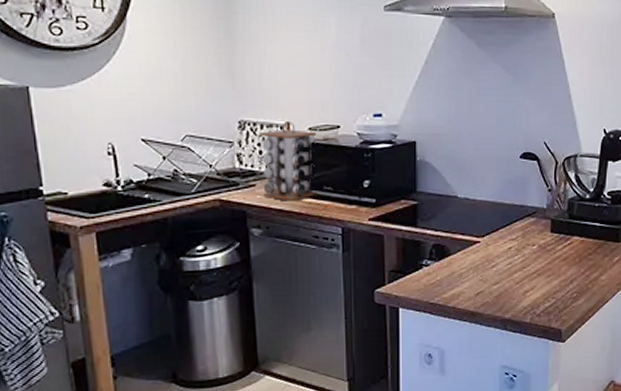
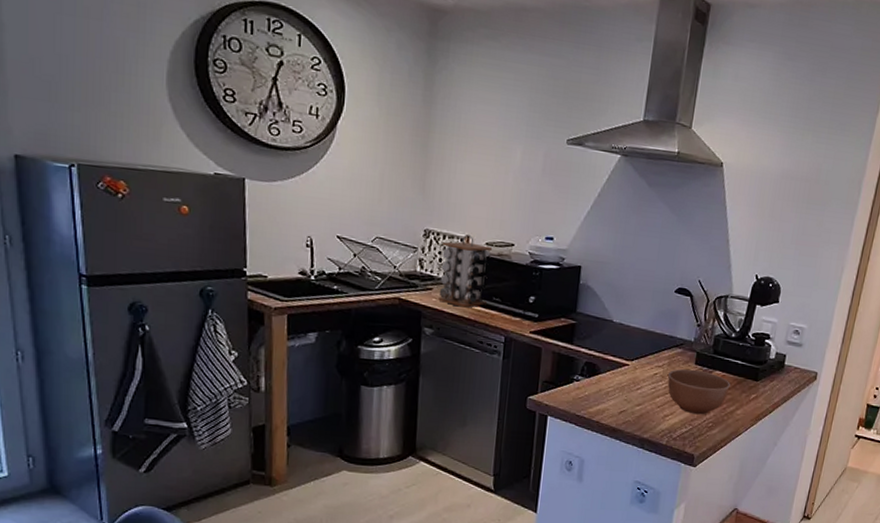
bowl: none [524,238,591,286] -> present [667,368,731,415]

